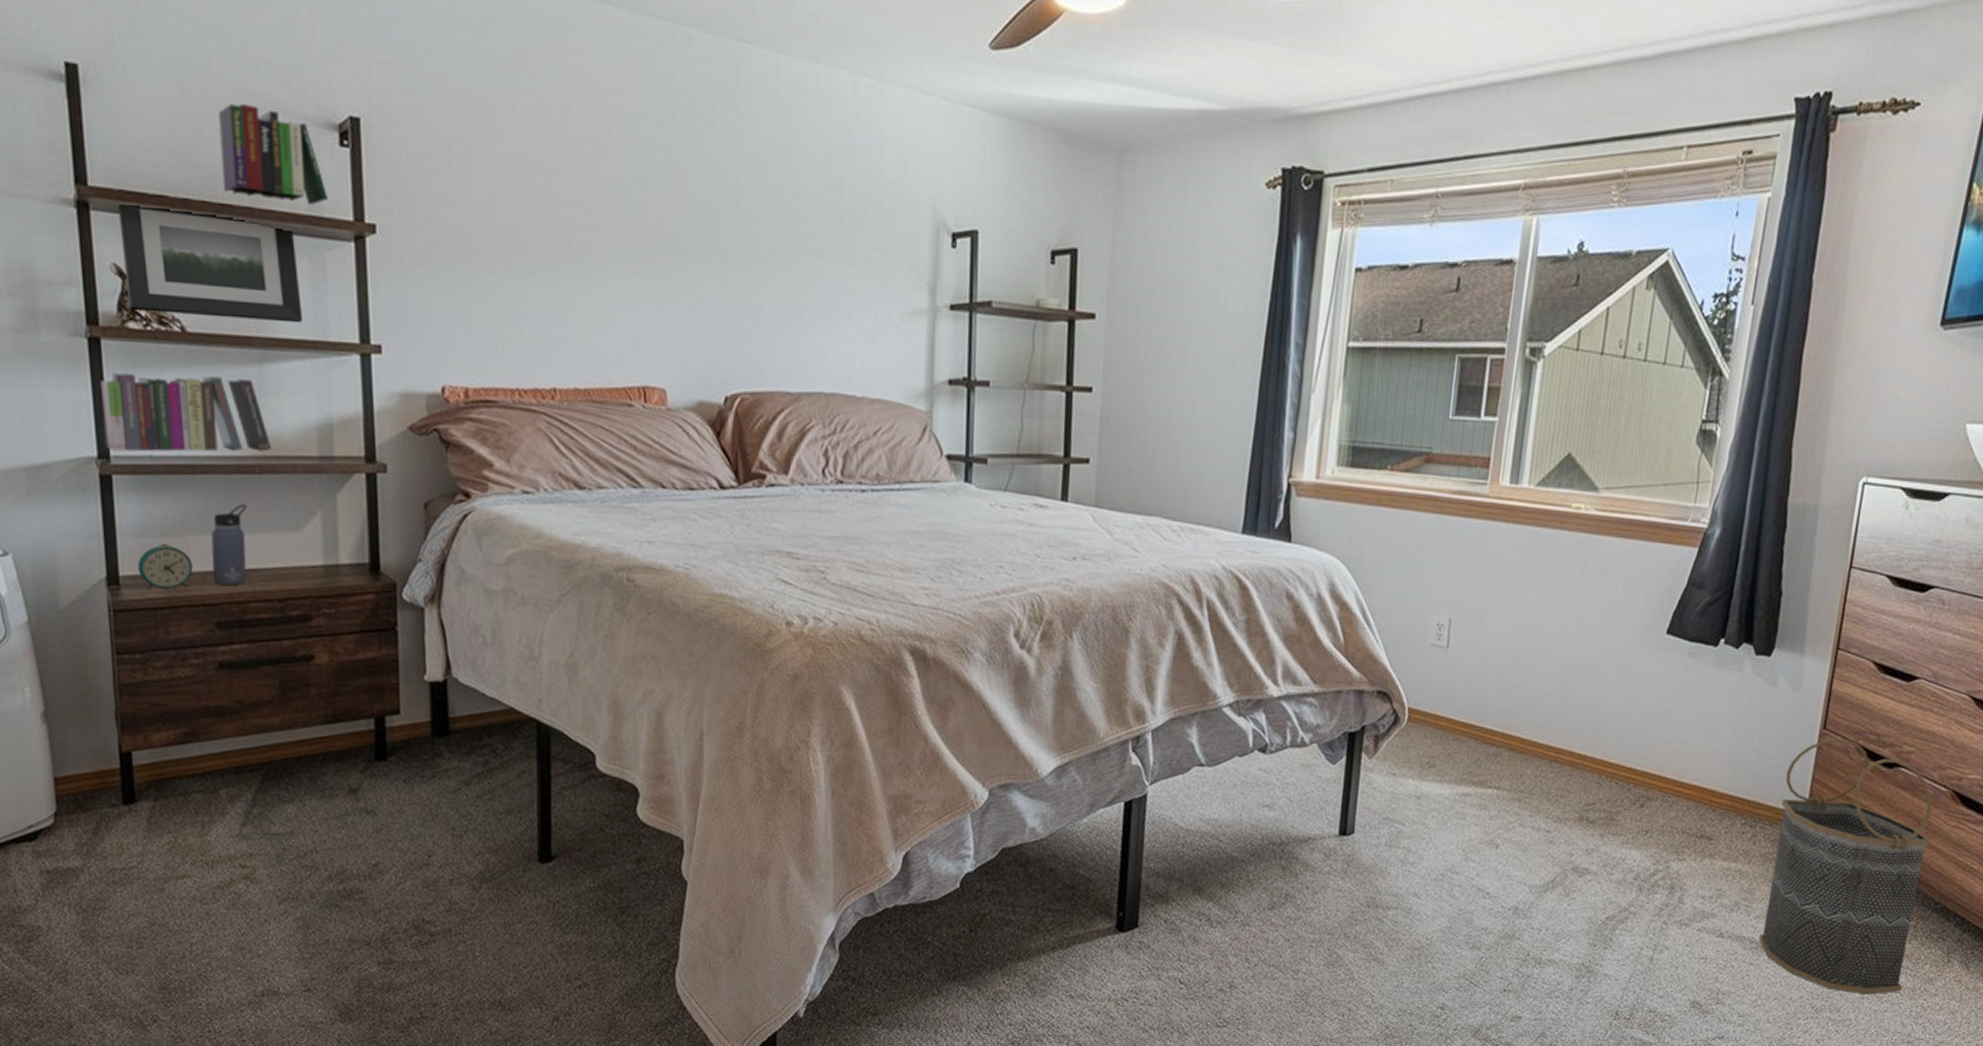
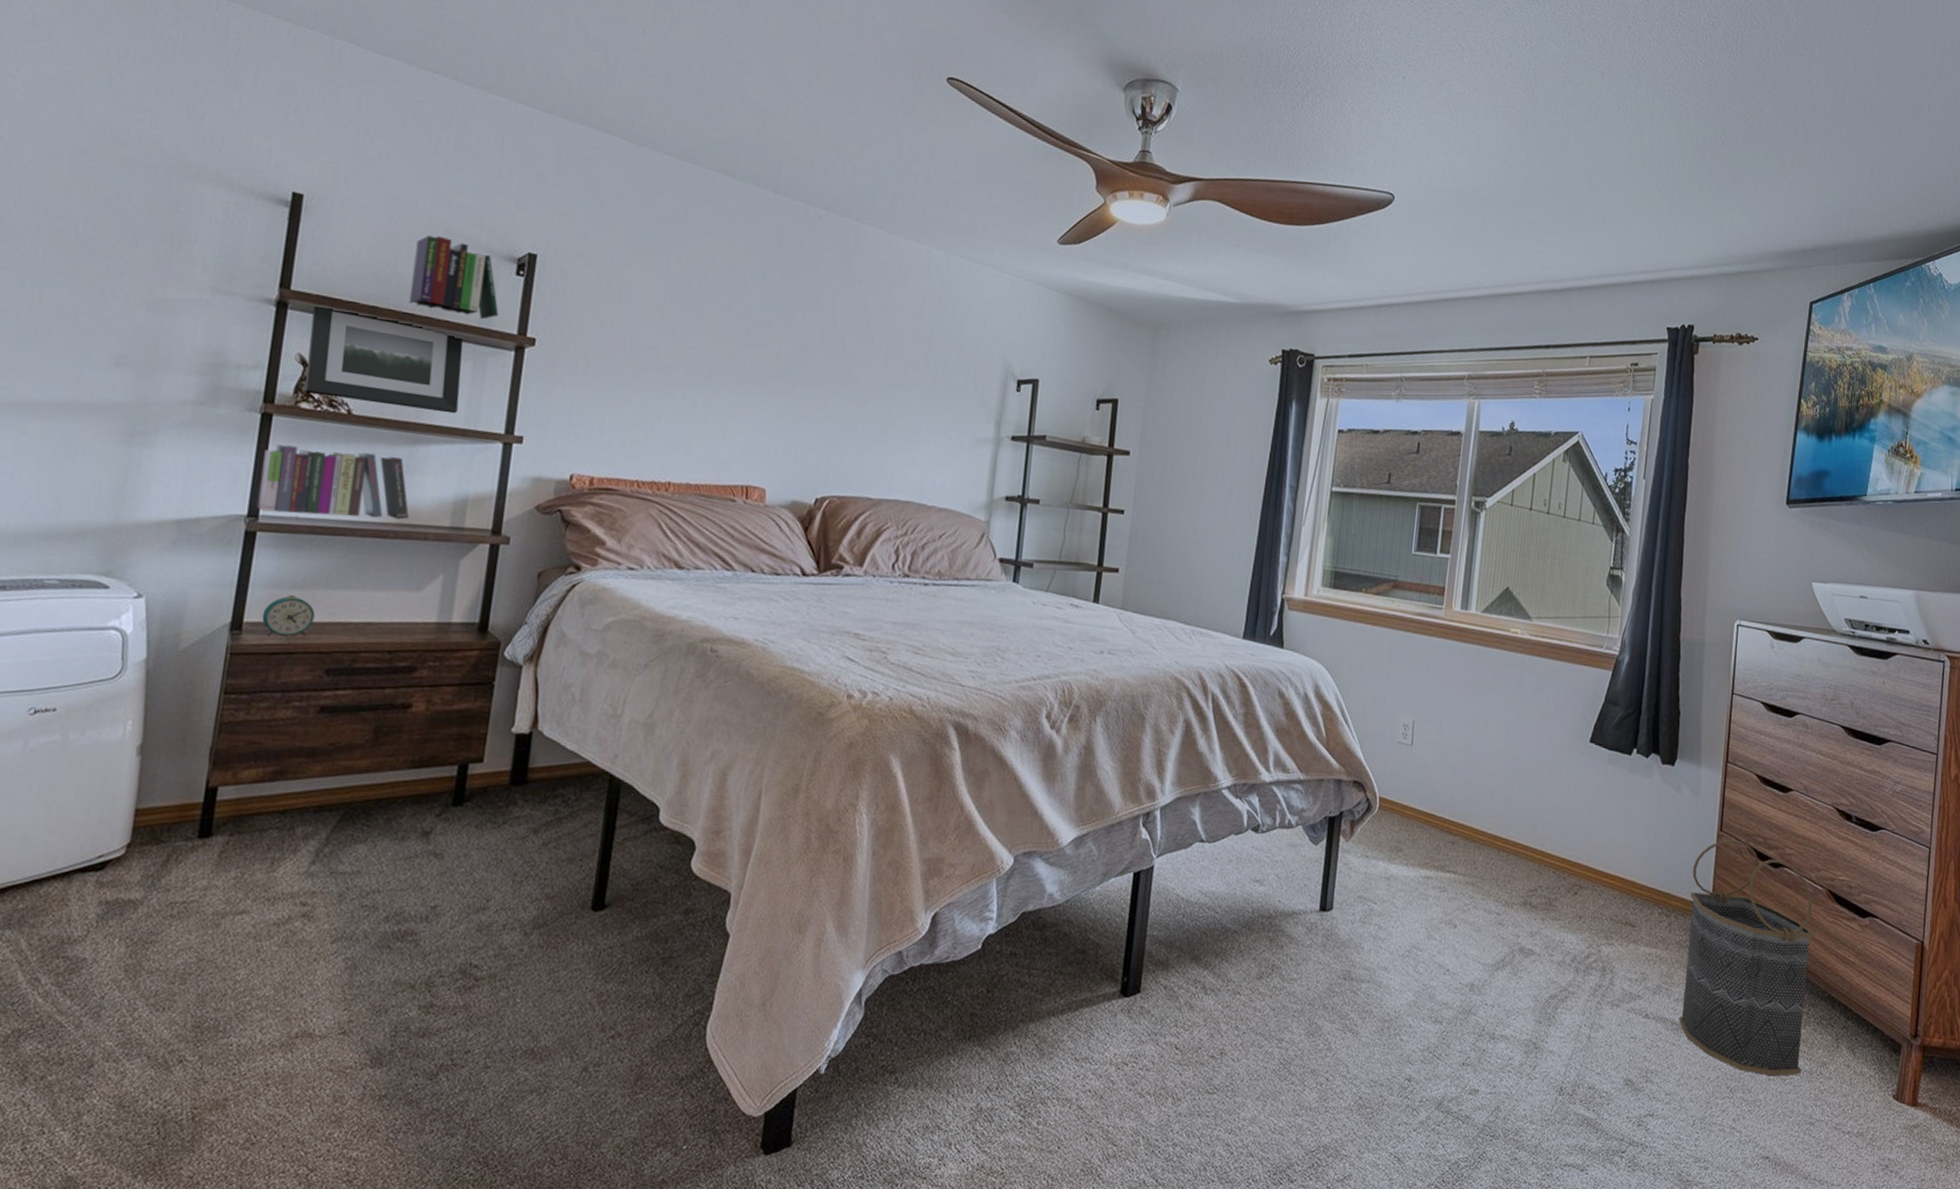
water bottle: present [211,503,247,587] -> none [330,564,376,637]

